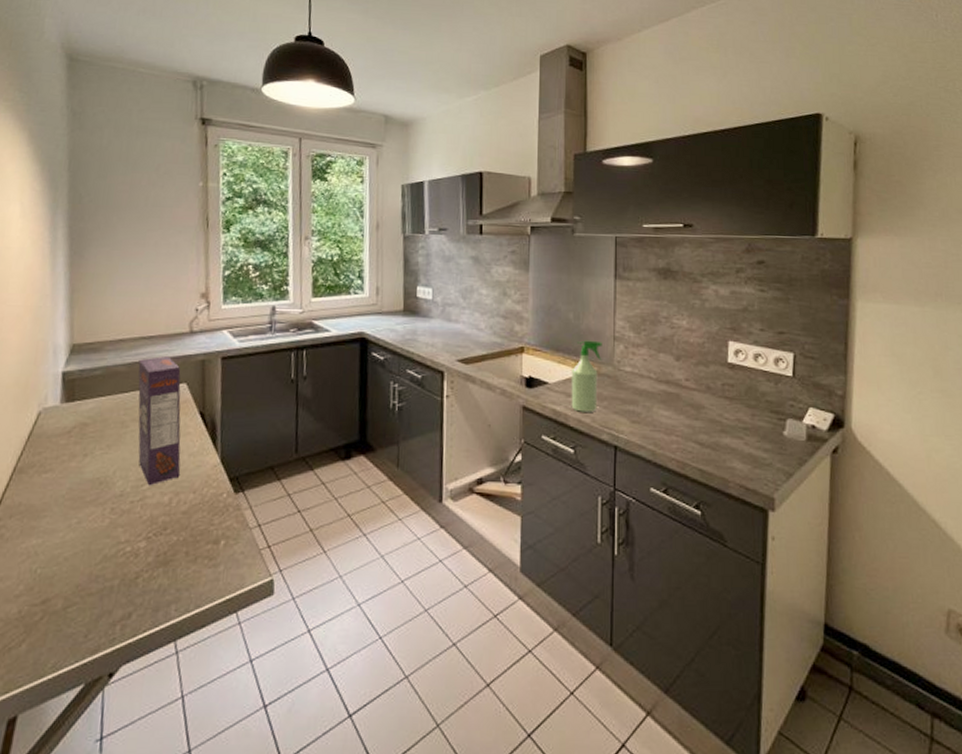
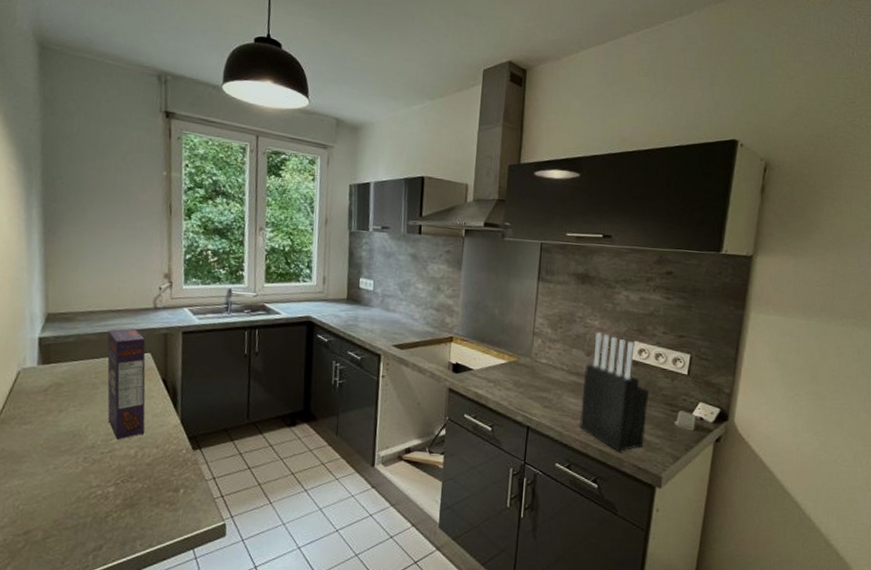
spray bottle: present [571,340,602,412] -> none [491,334,523,397]
knife block: none [673,333,752,471] -> present [578,332,649,452]

